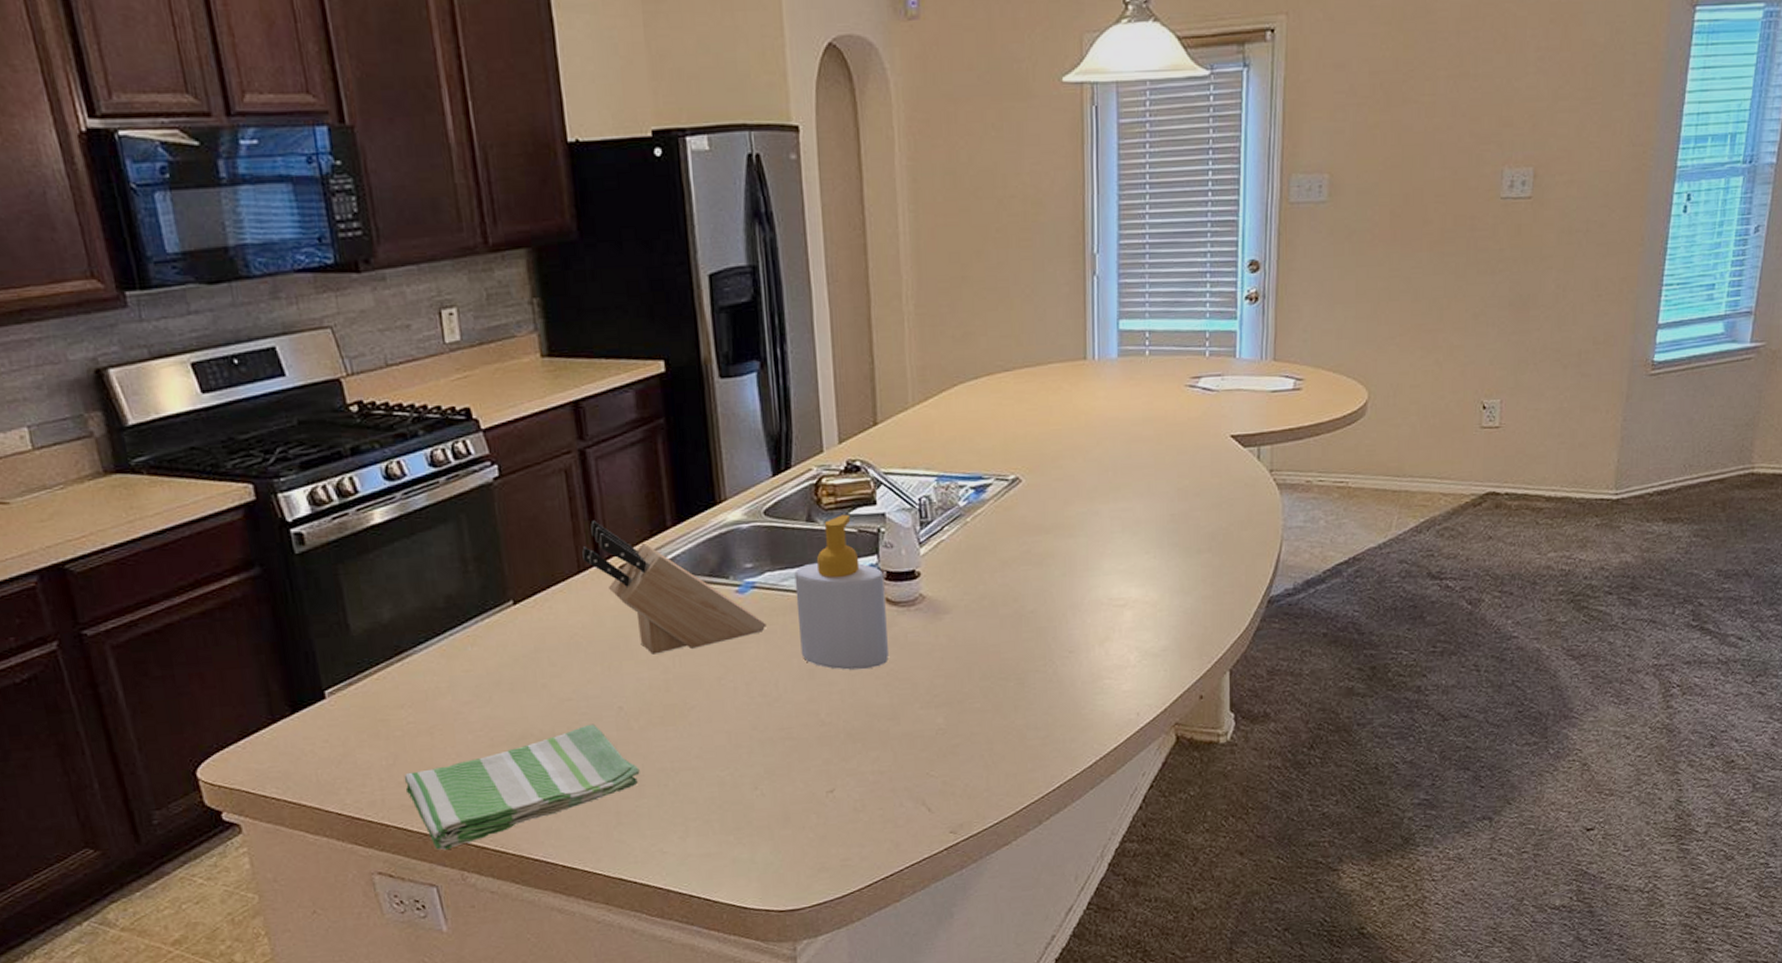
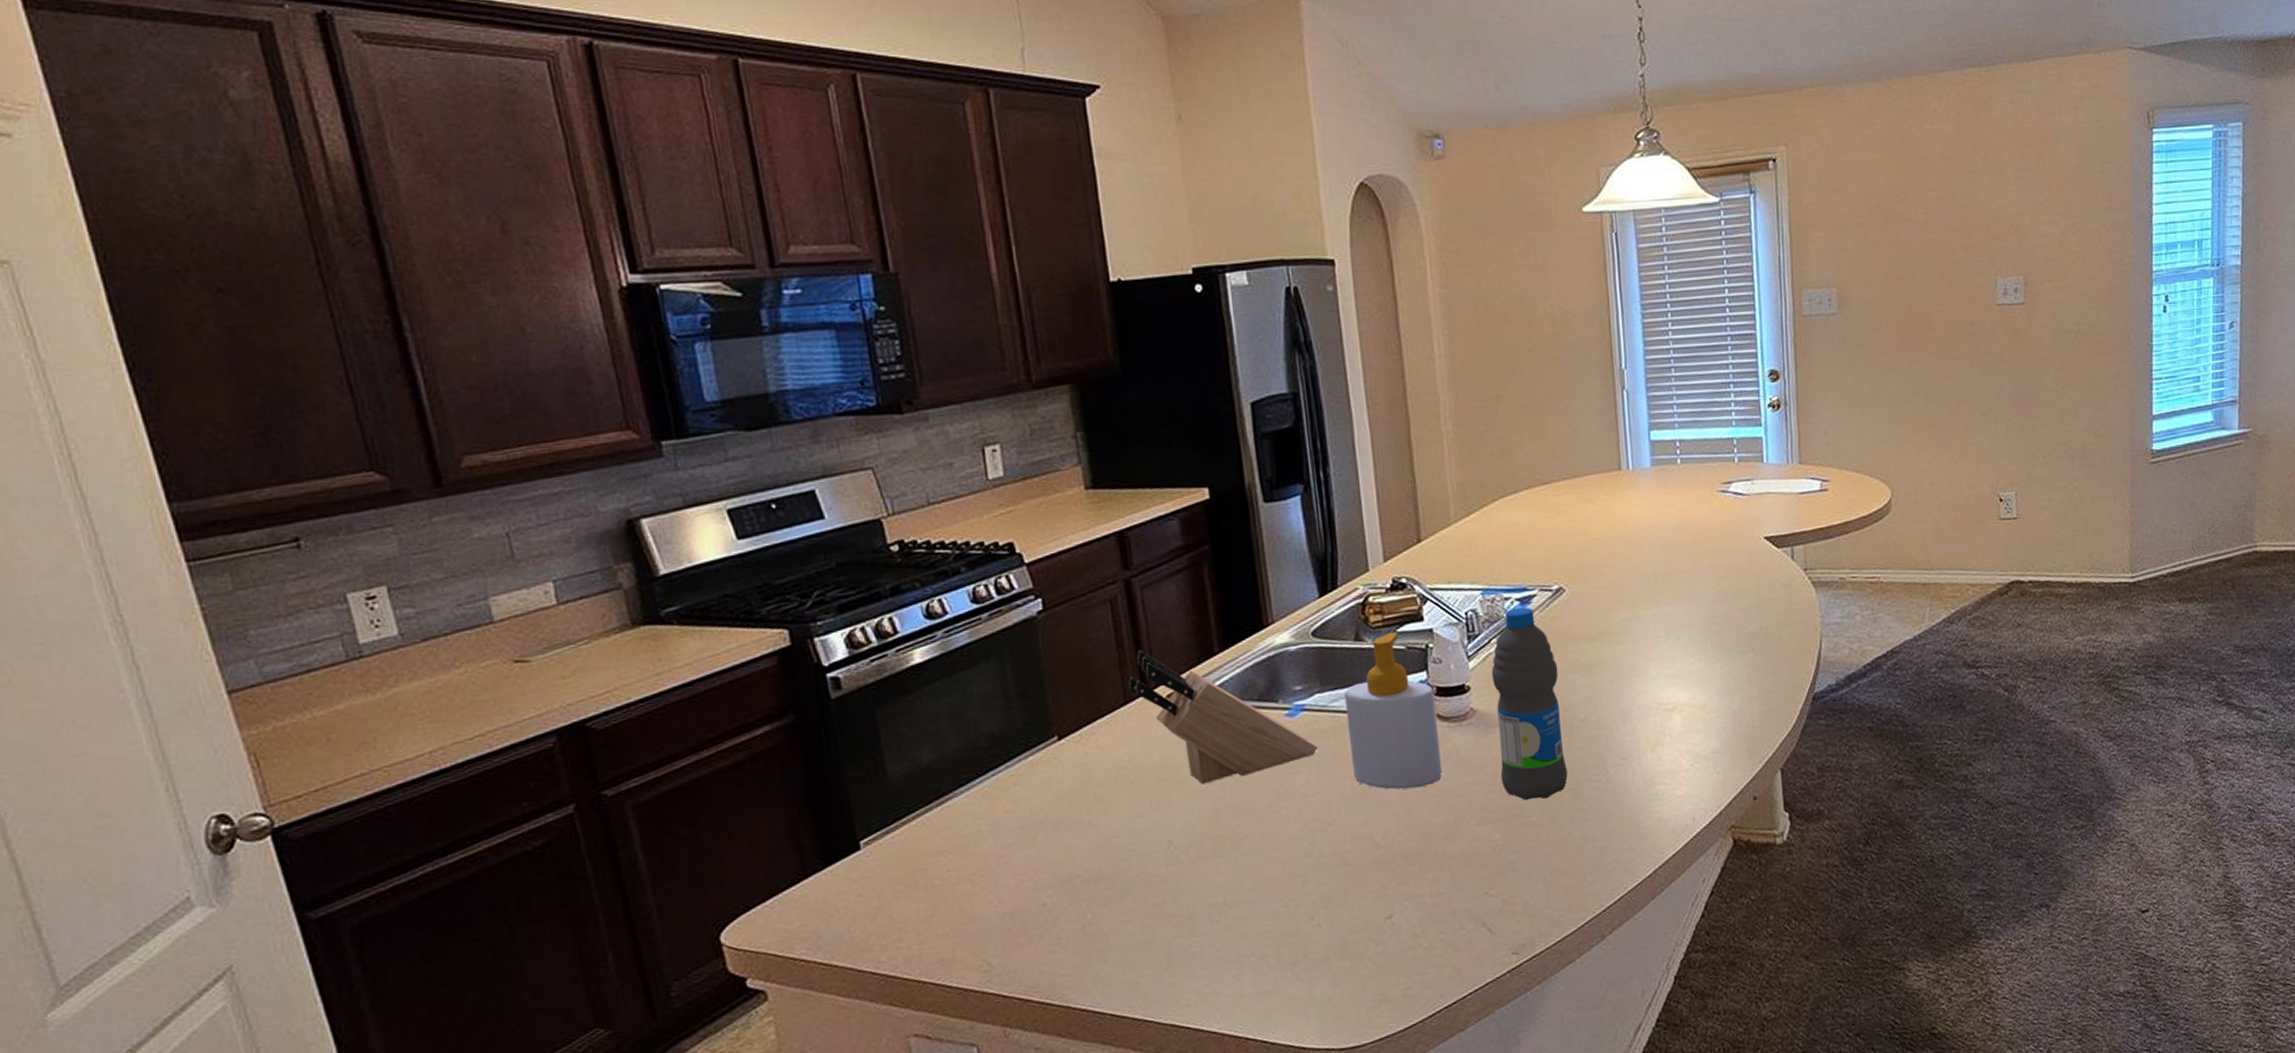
dish towel: present [404,723,640,851] -> none [943,860,1191,1007]
water bottle: none [943,496,1014,687] -> present [1492,607,1568,801]

